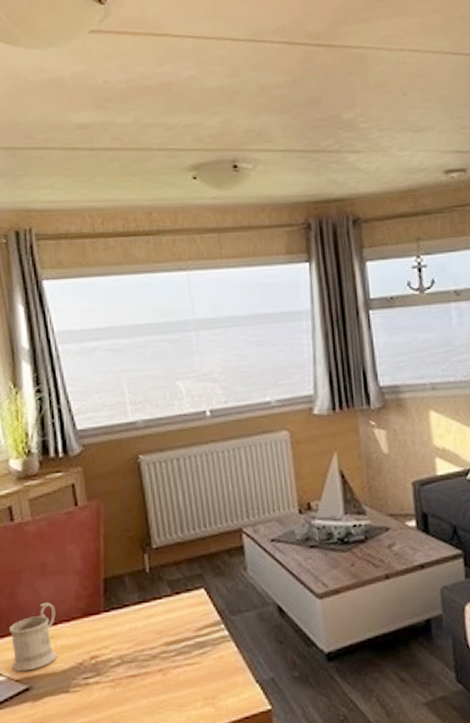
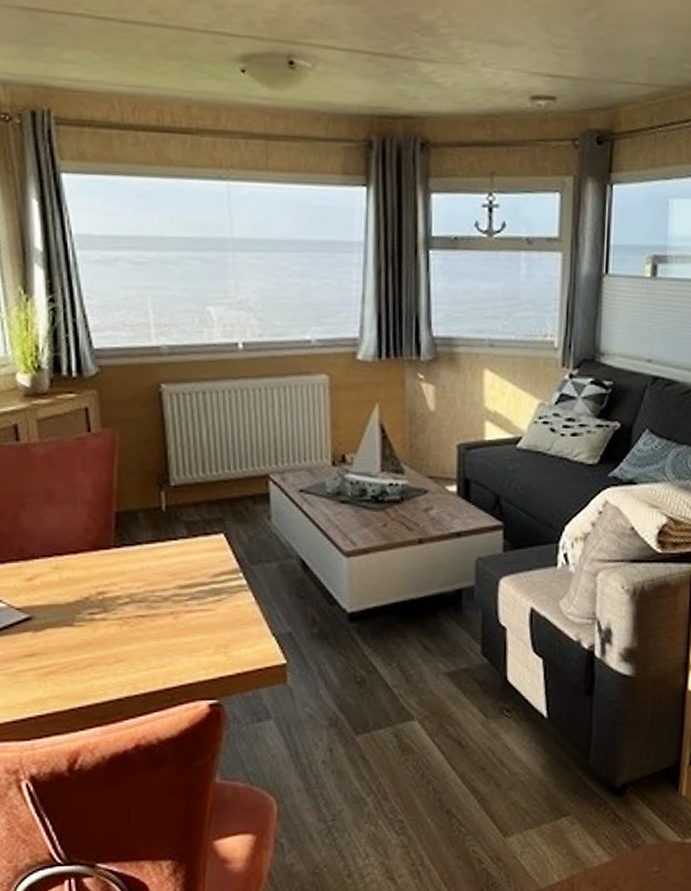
mug: present [10,602,58,672] -> none [11,531,62,600]

